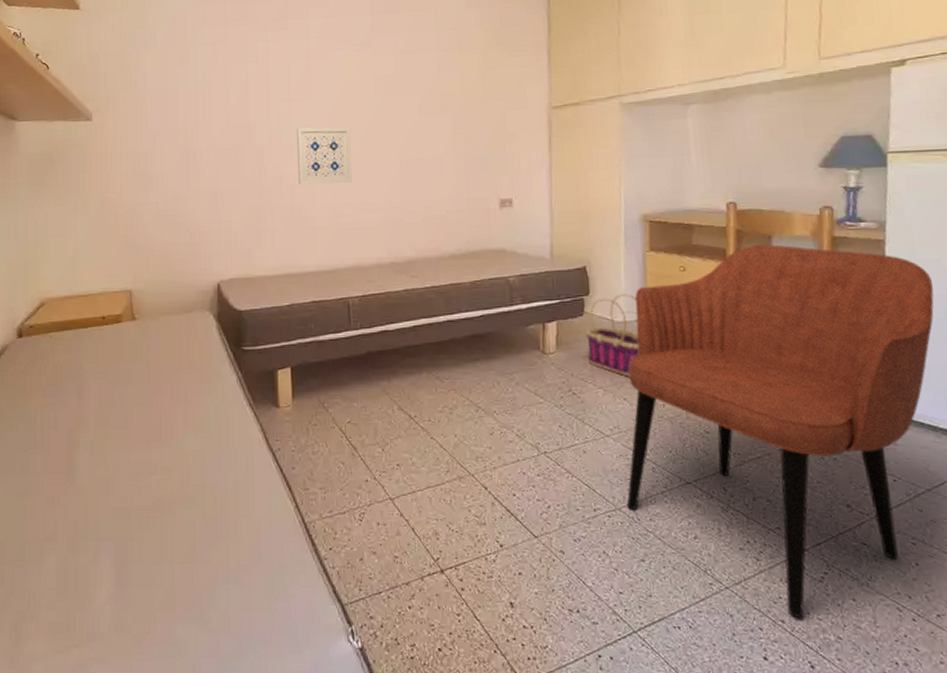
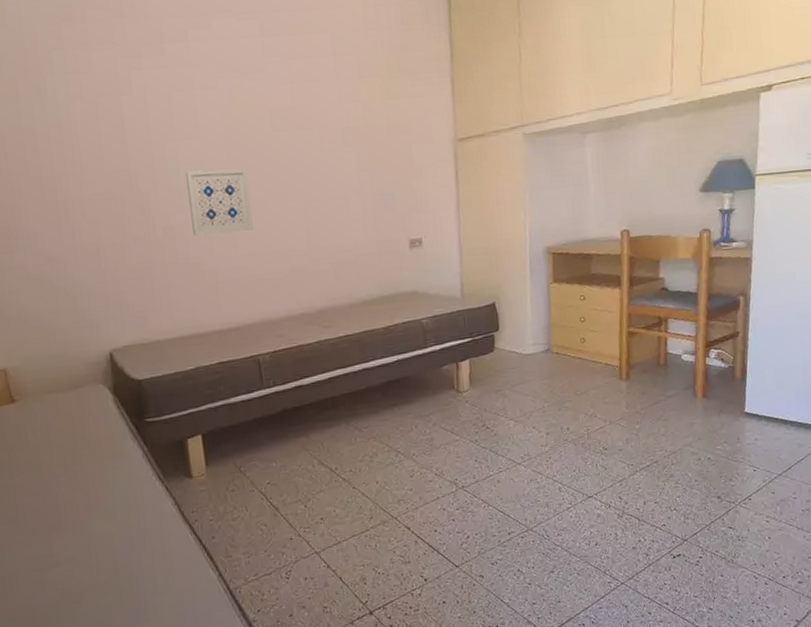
basket: present [586,294,639,377] -> none [497,326,546,406]
armchair: present [626,244,934,617] -> none [536,268,789,599]

